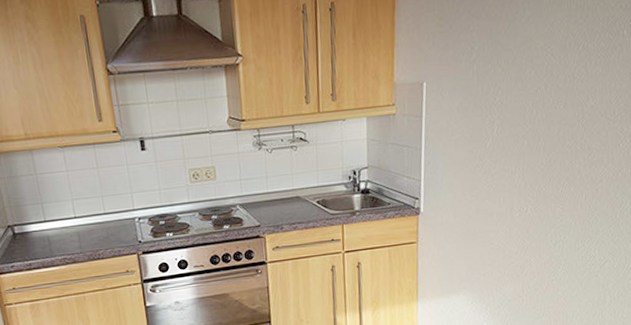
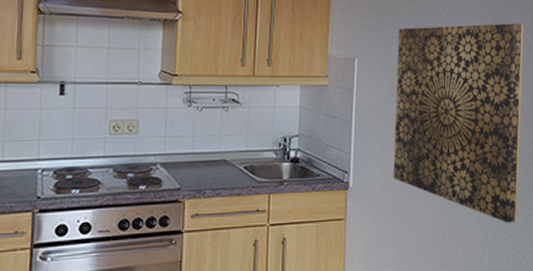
wall art: none [465,17,621,236] -> present [393,23,524,223]

